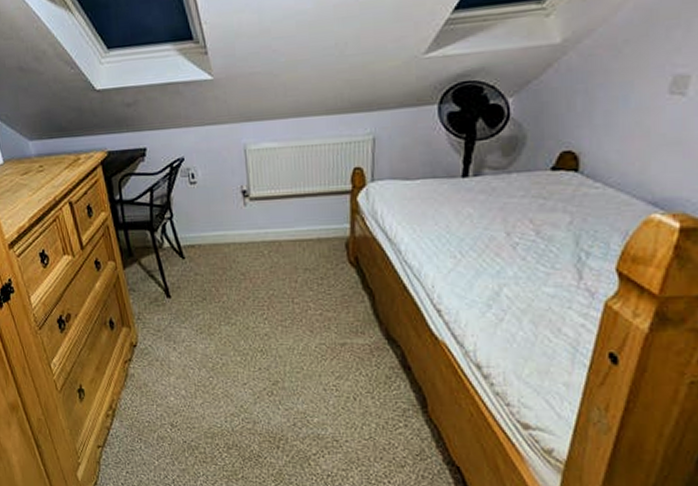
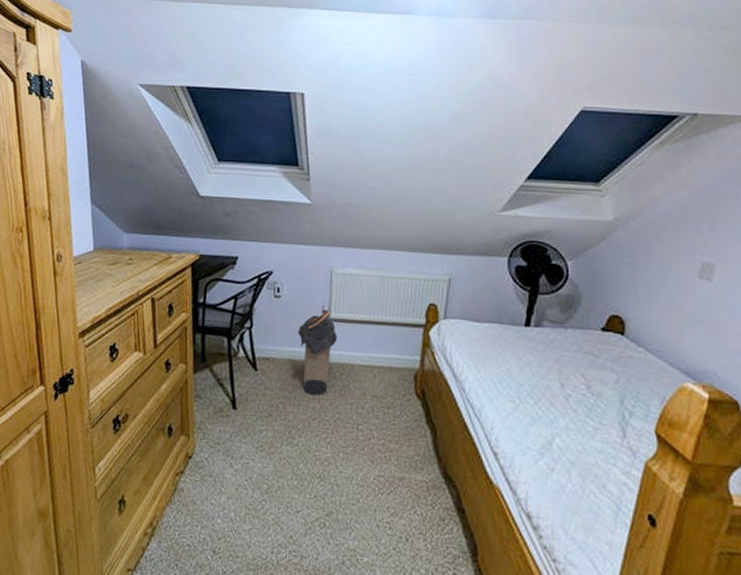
laundry hamper: none [218,189,261,276] -> present [297,310,338,396]

